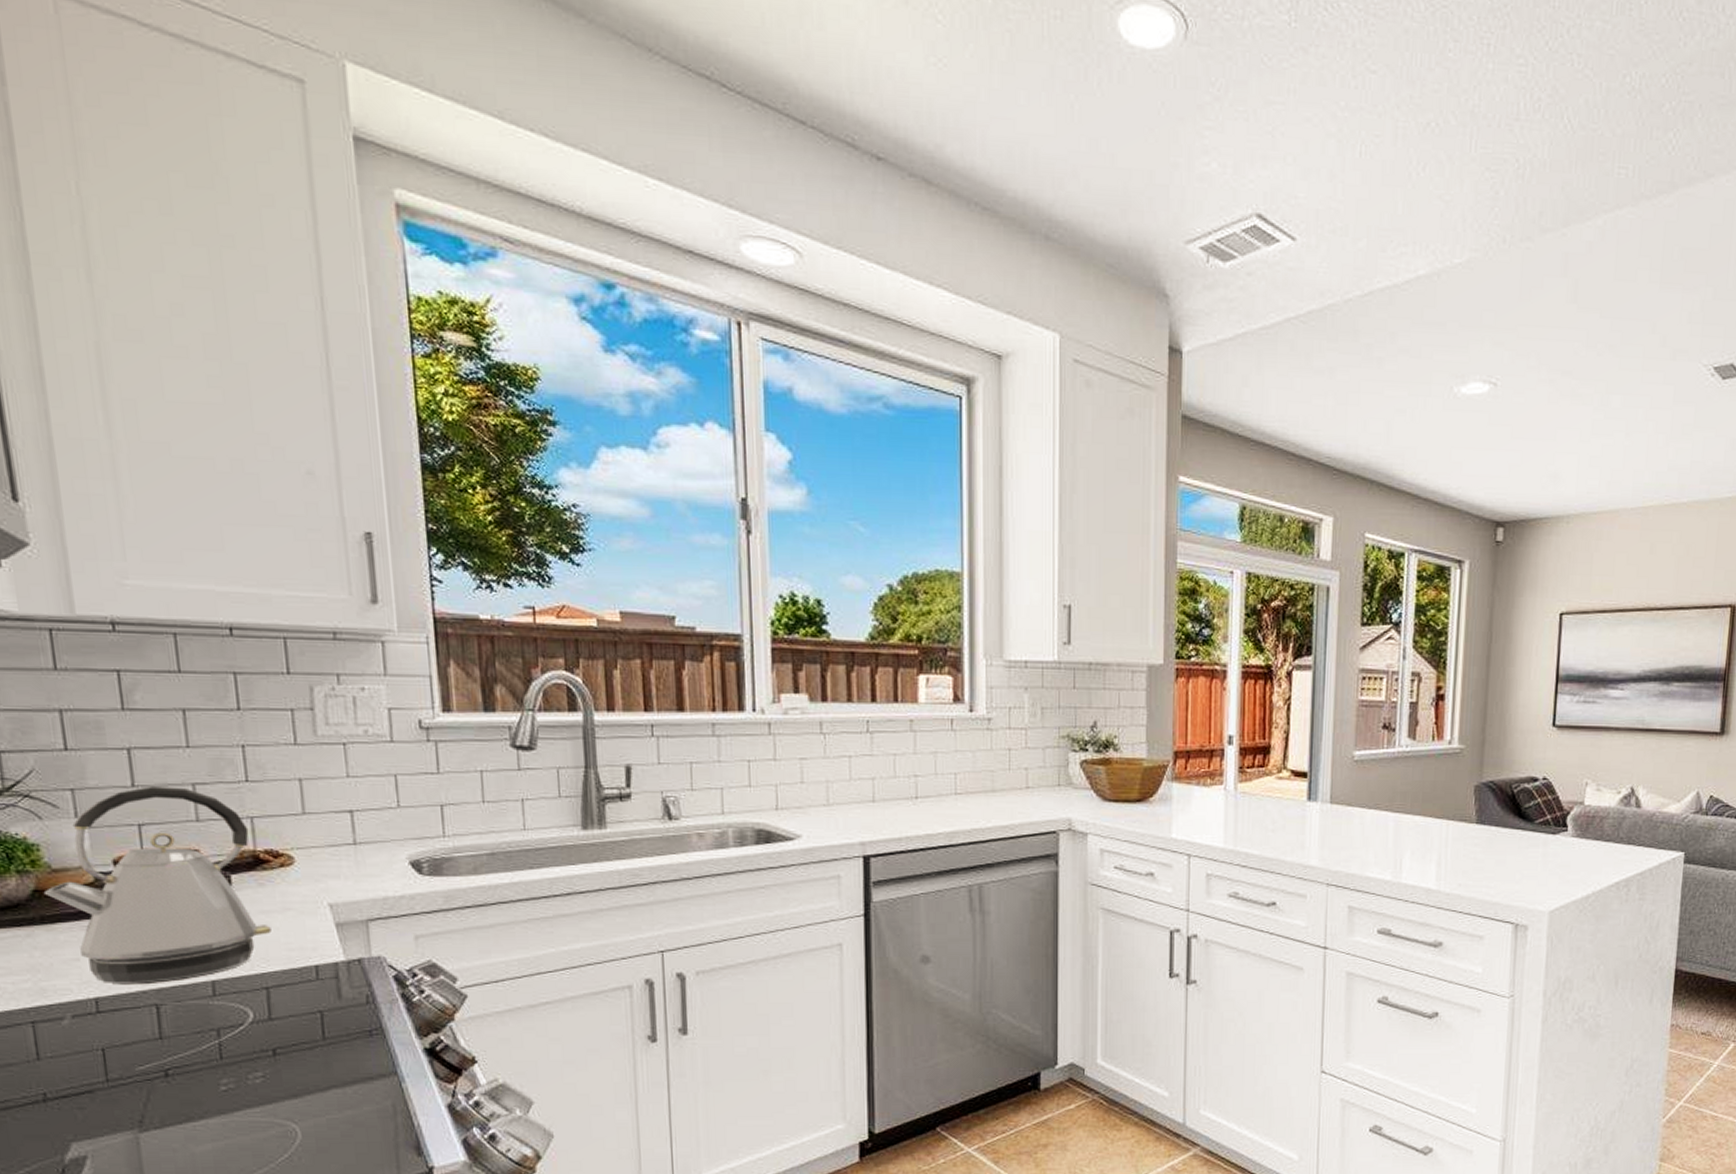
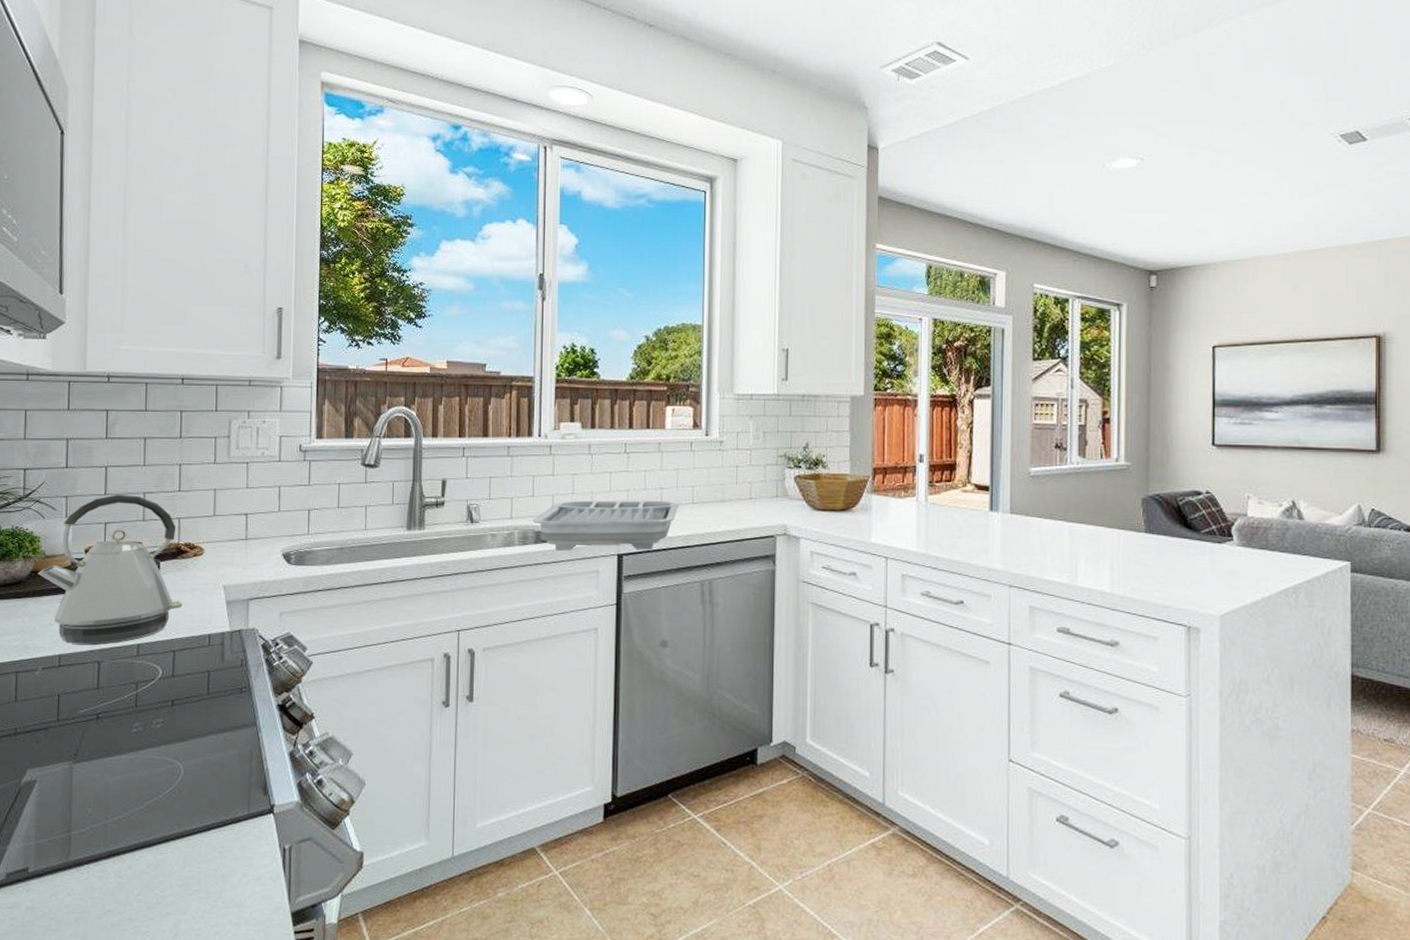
dish rack: none [751,790,938,853] -> present [532,500,679,551]

